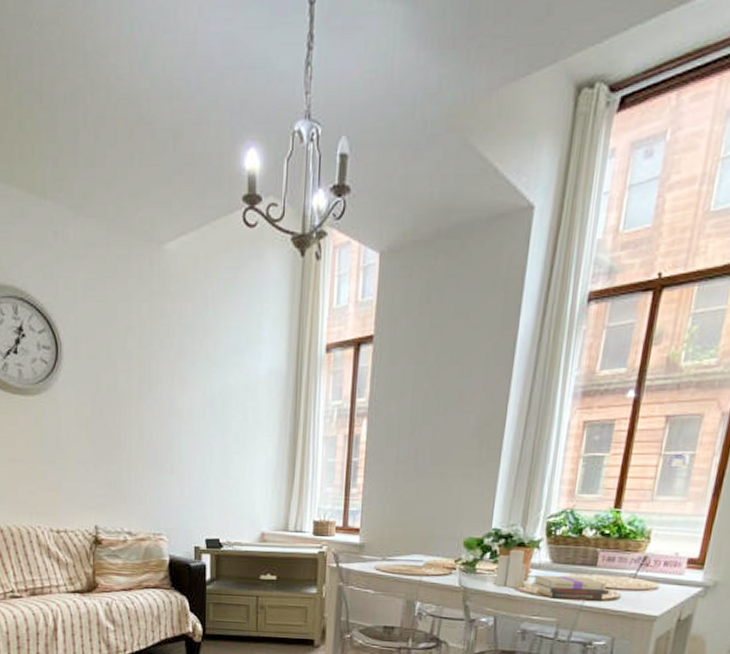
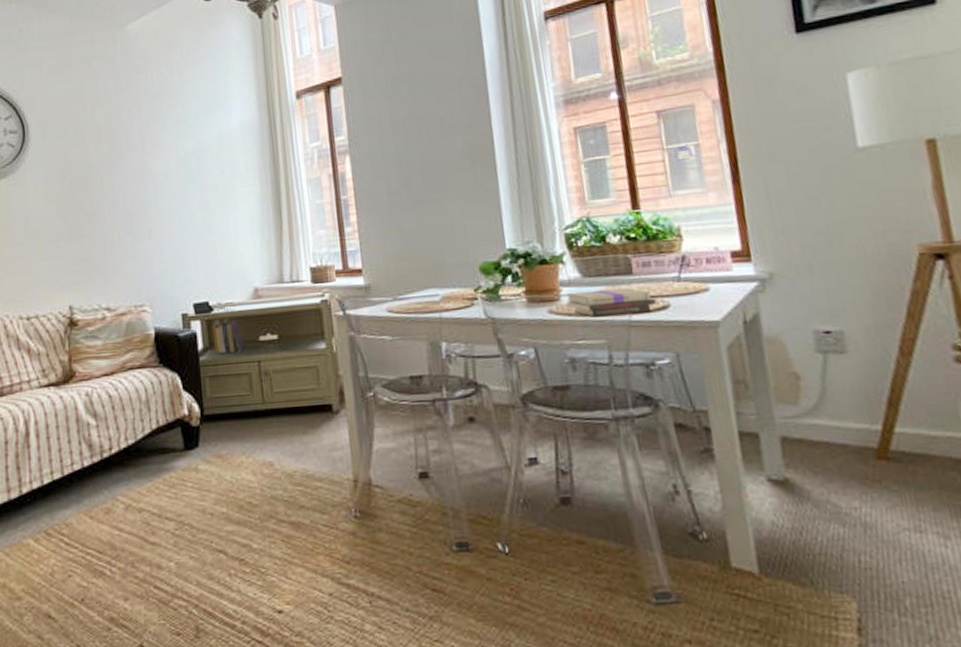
books: none [220,555,248,586] -> present [212,317,246,355]
candle: present [493,548,527,589] -> none [521,266,561,312]

